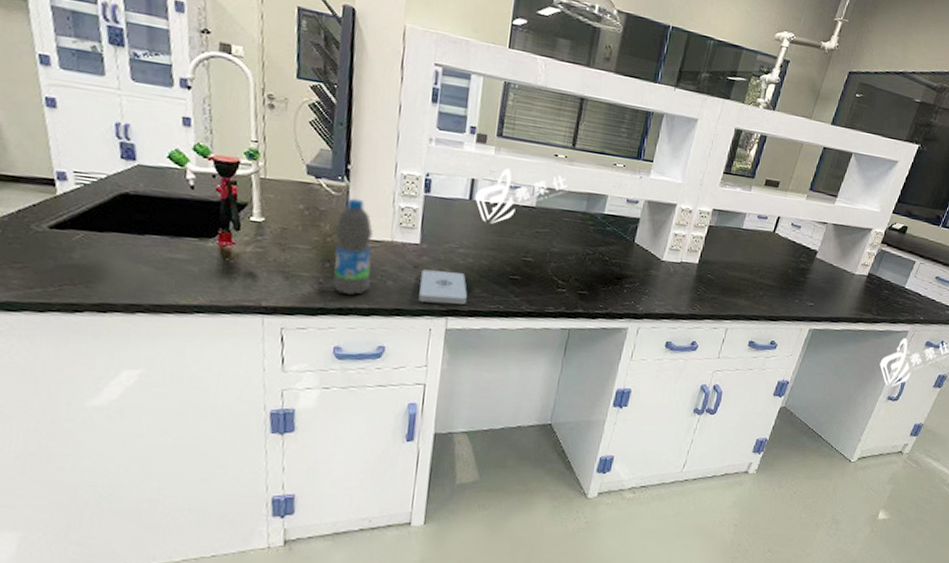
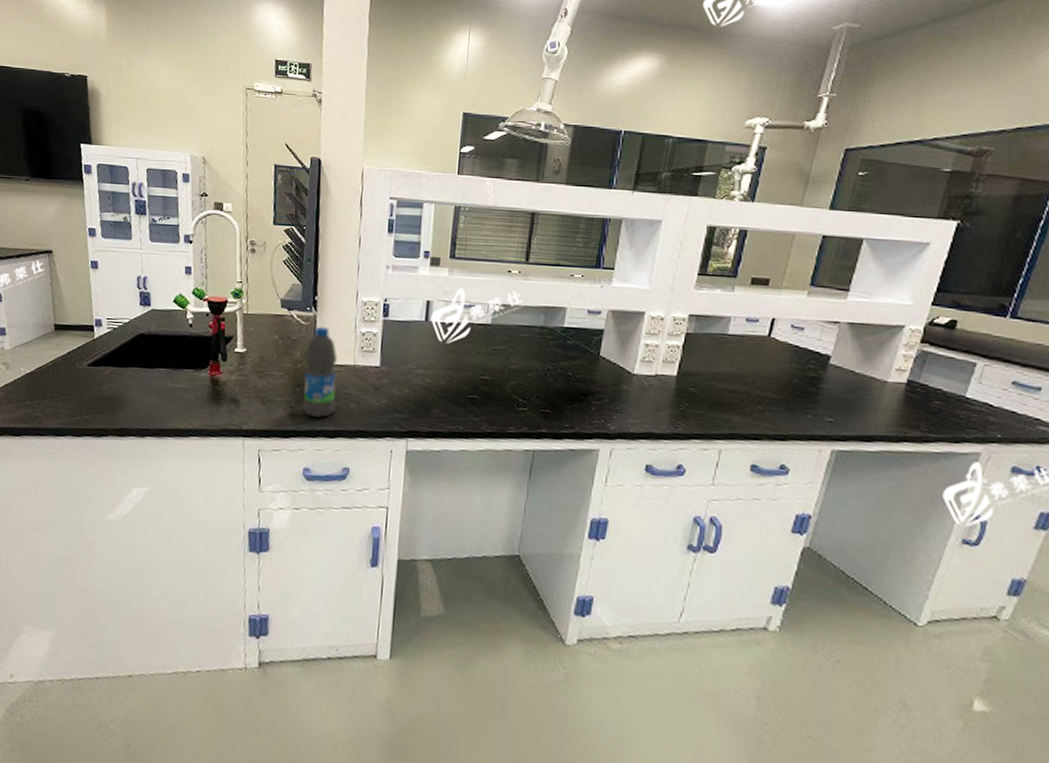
notepad: present [418,269,467,305] -> none [380,391,426,426]

